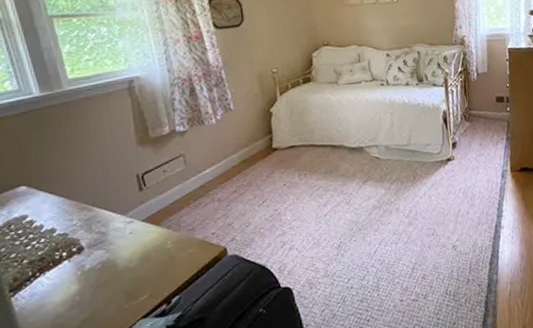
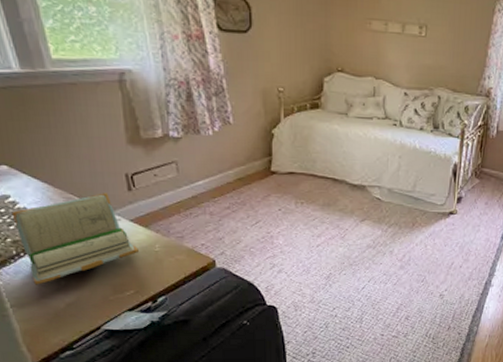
book: none [28,196,151,306] -> present [11,193,139,285]

